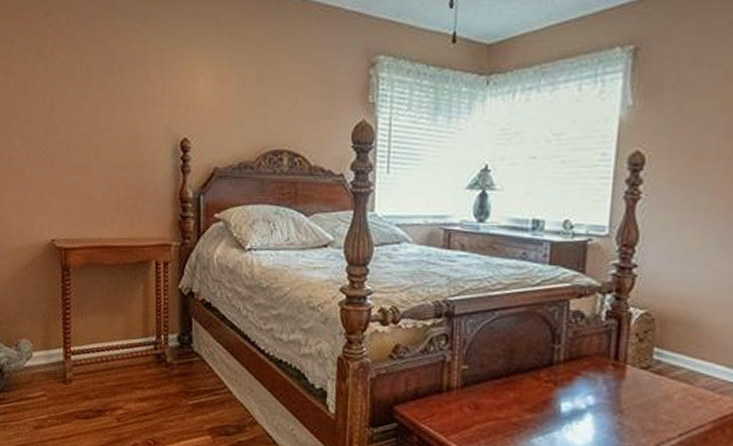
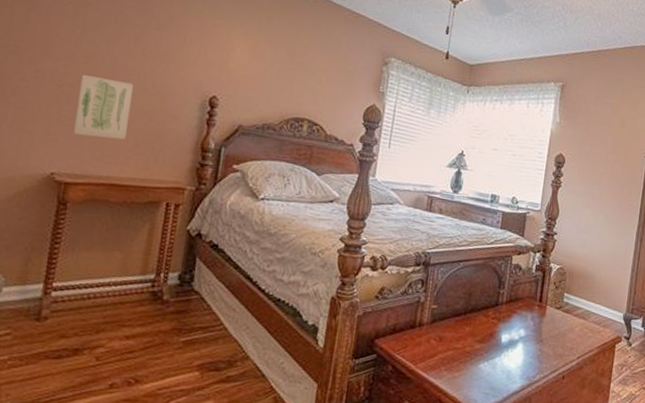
wall art: none [61,134,109,199] -> present [73,74,134,140]

